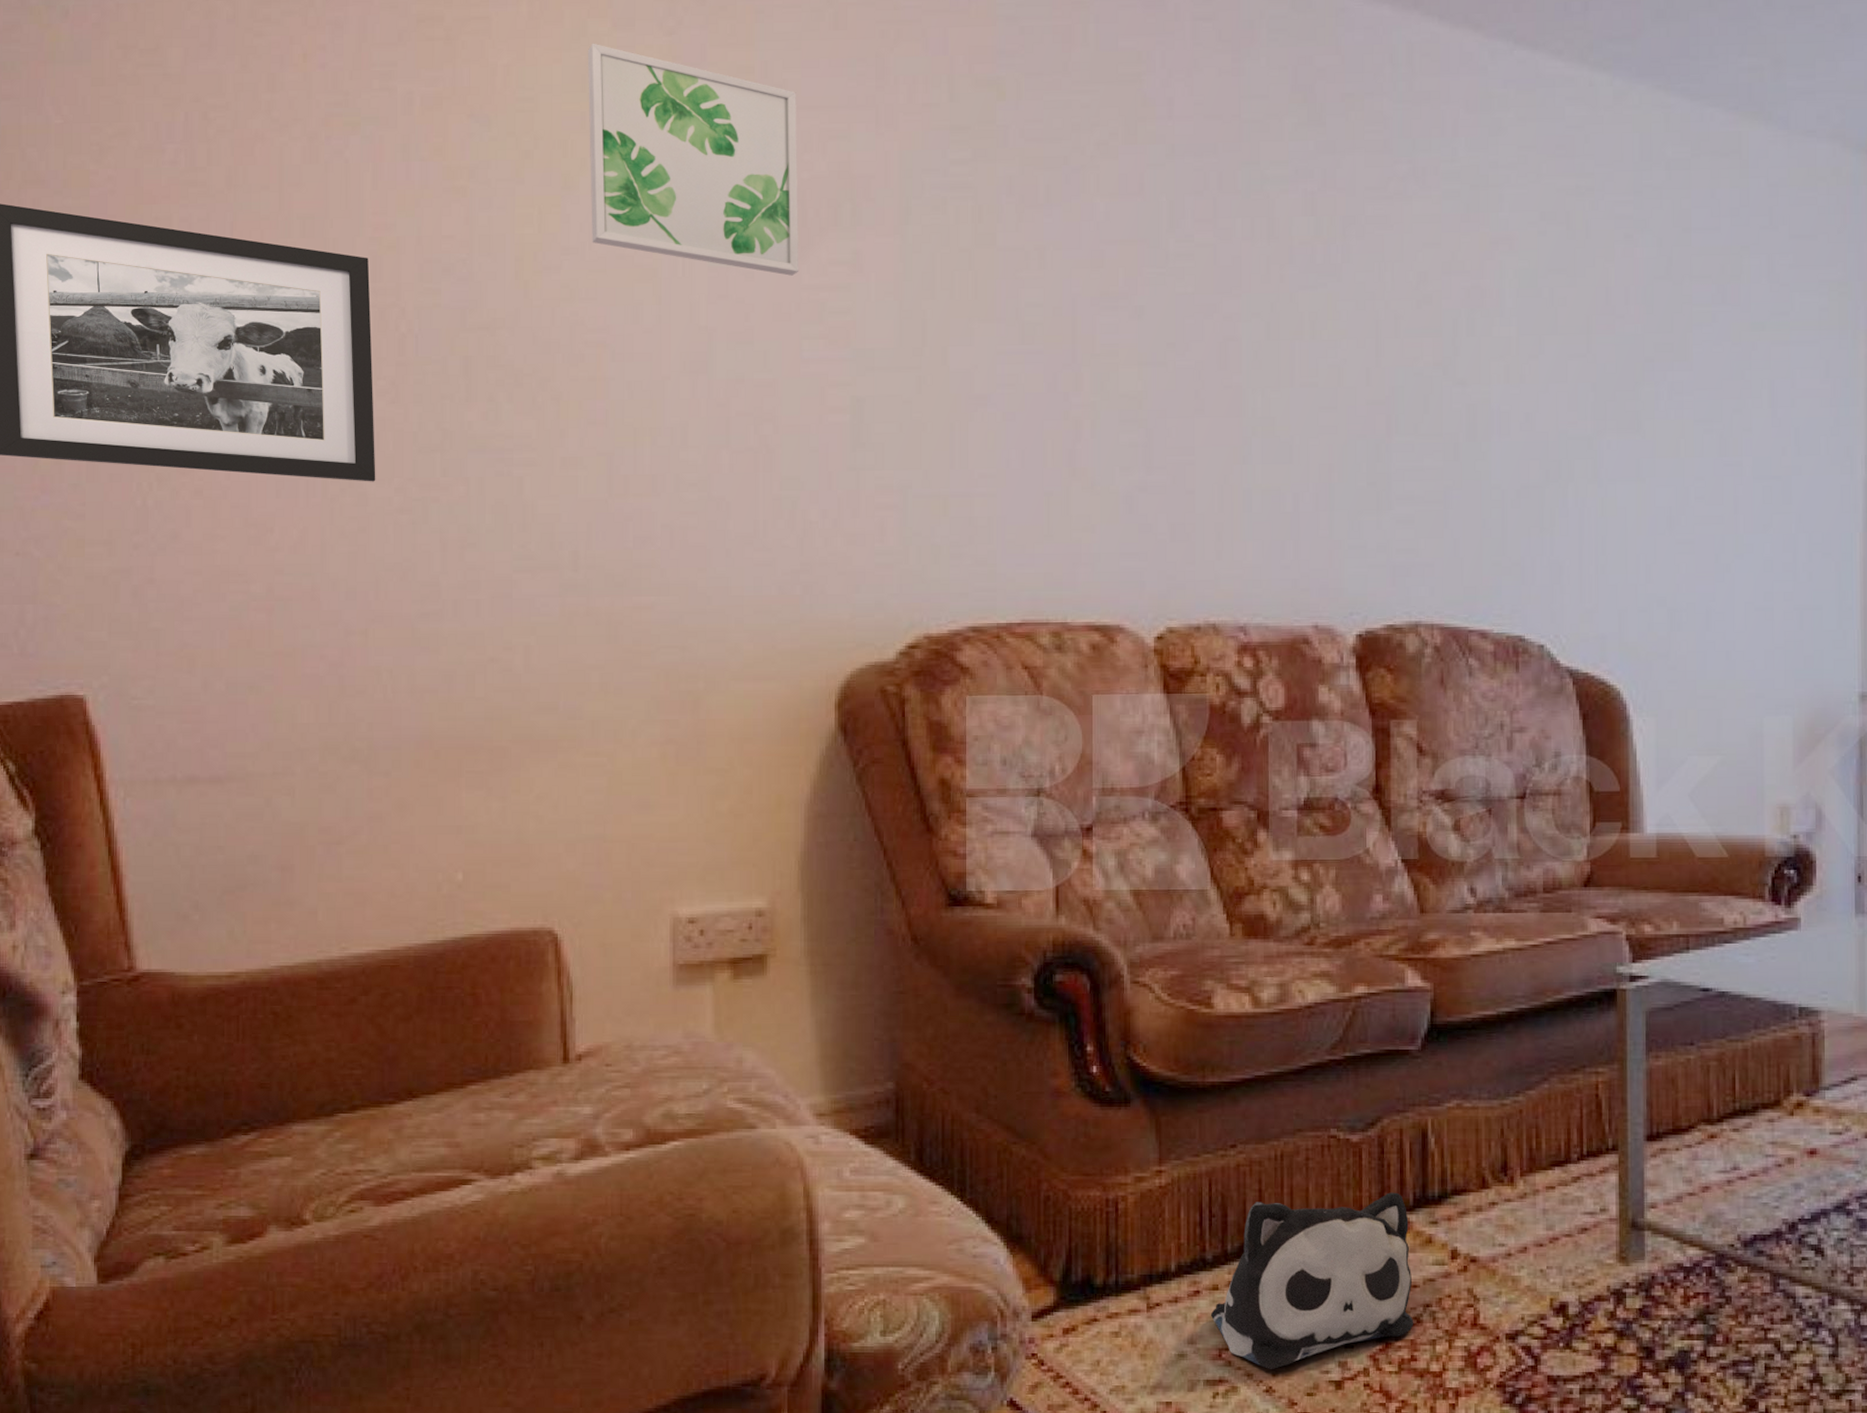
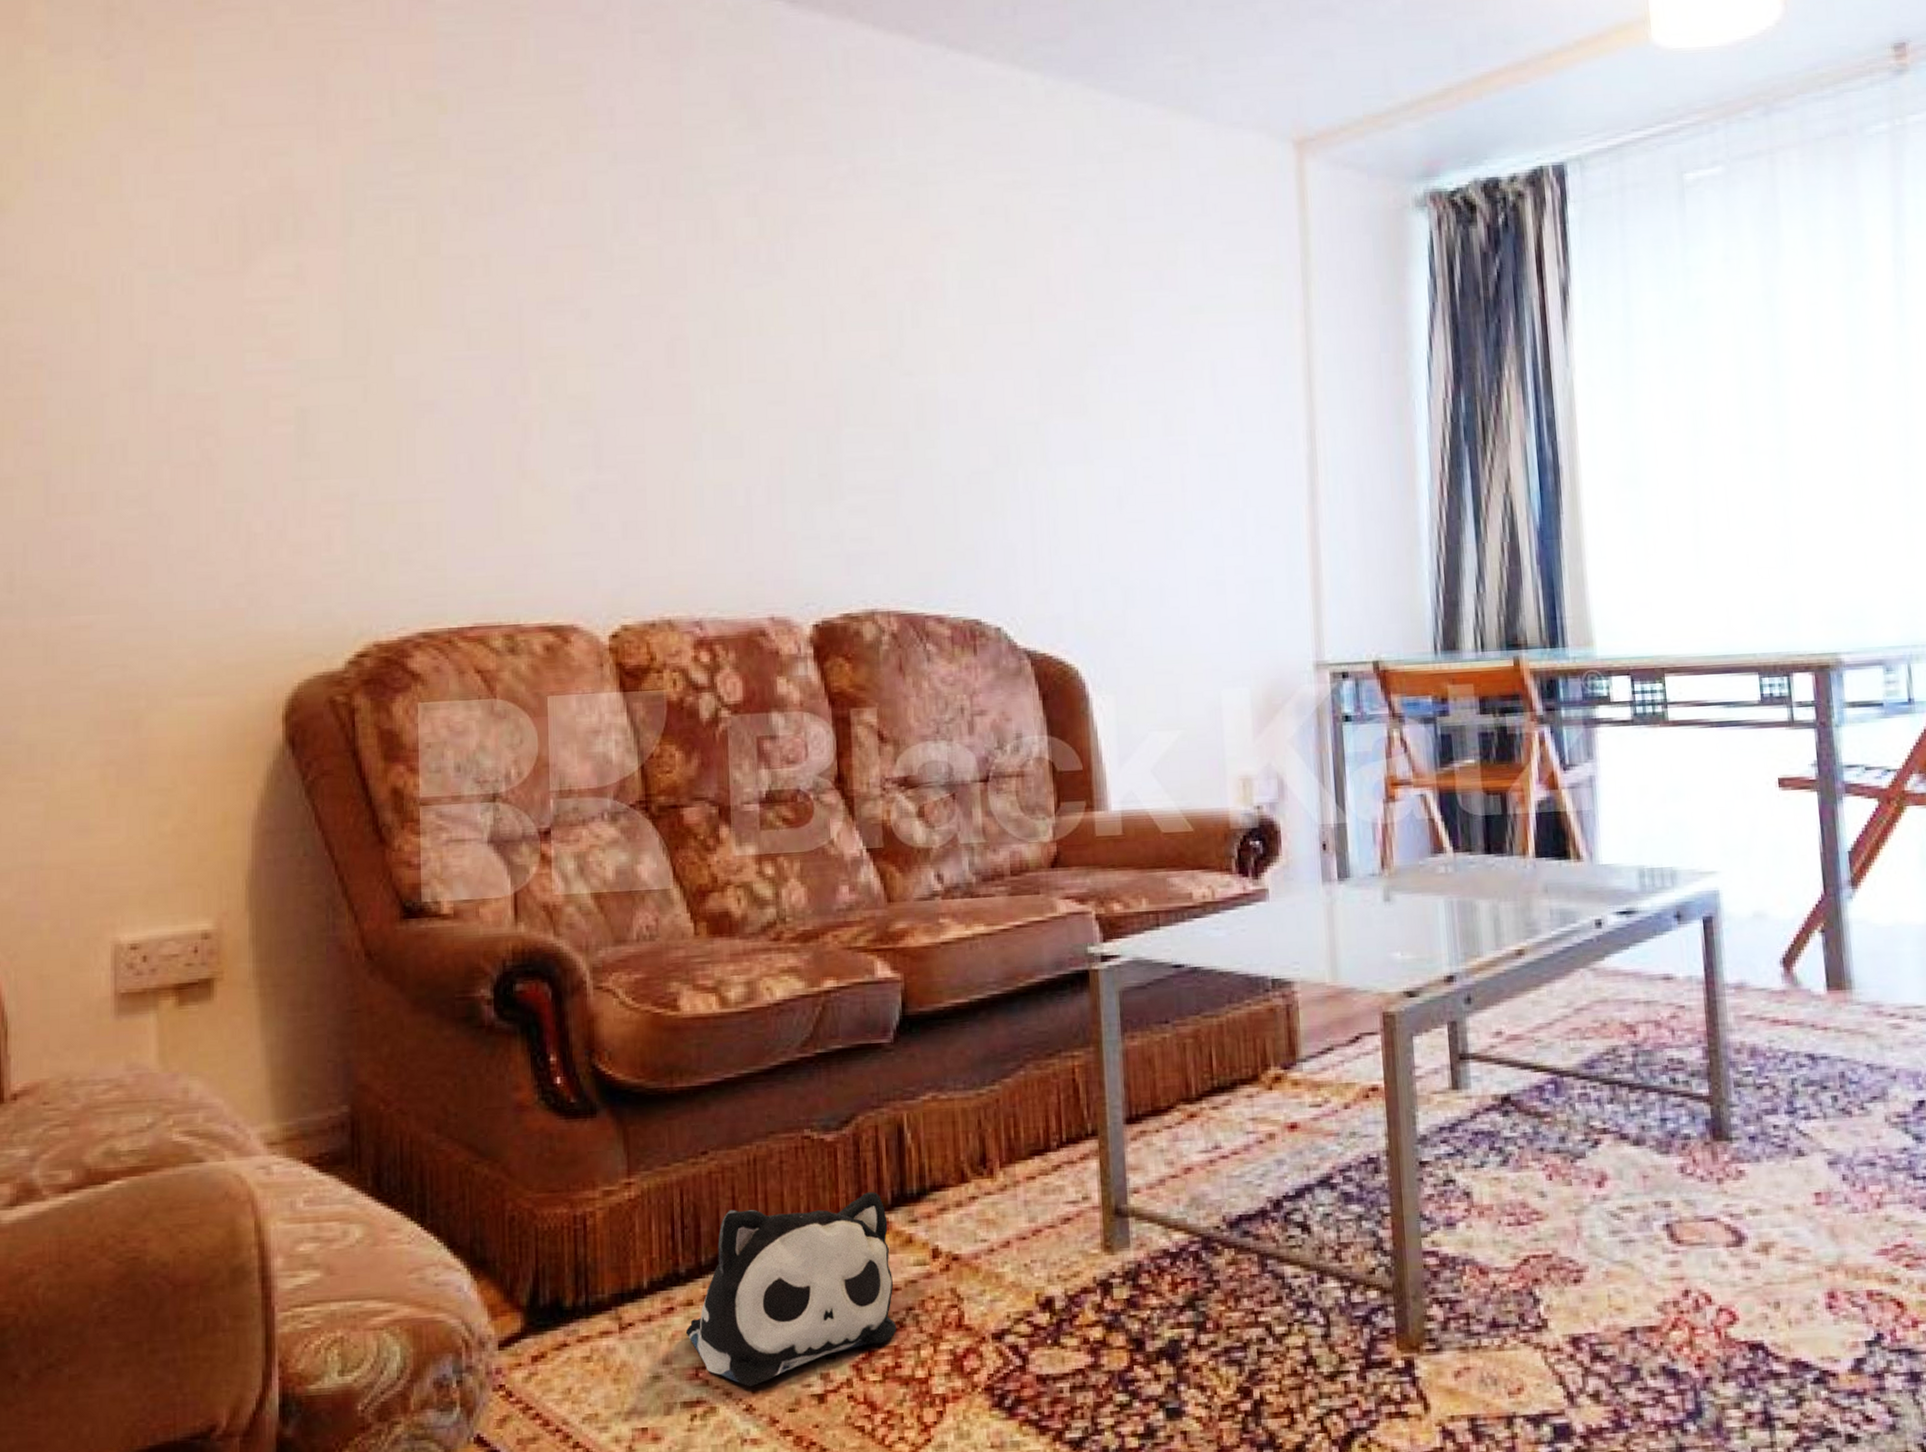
wall art: present [587,43,799,276] -> none [23,68,241,290]

